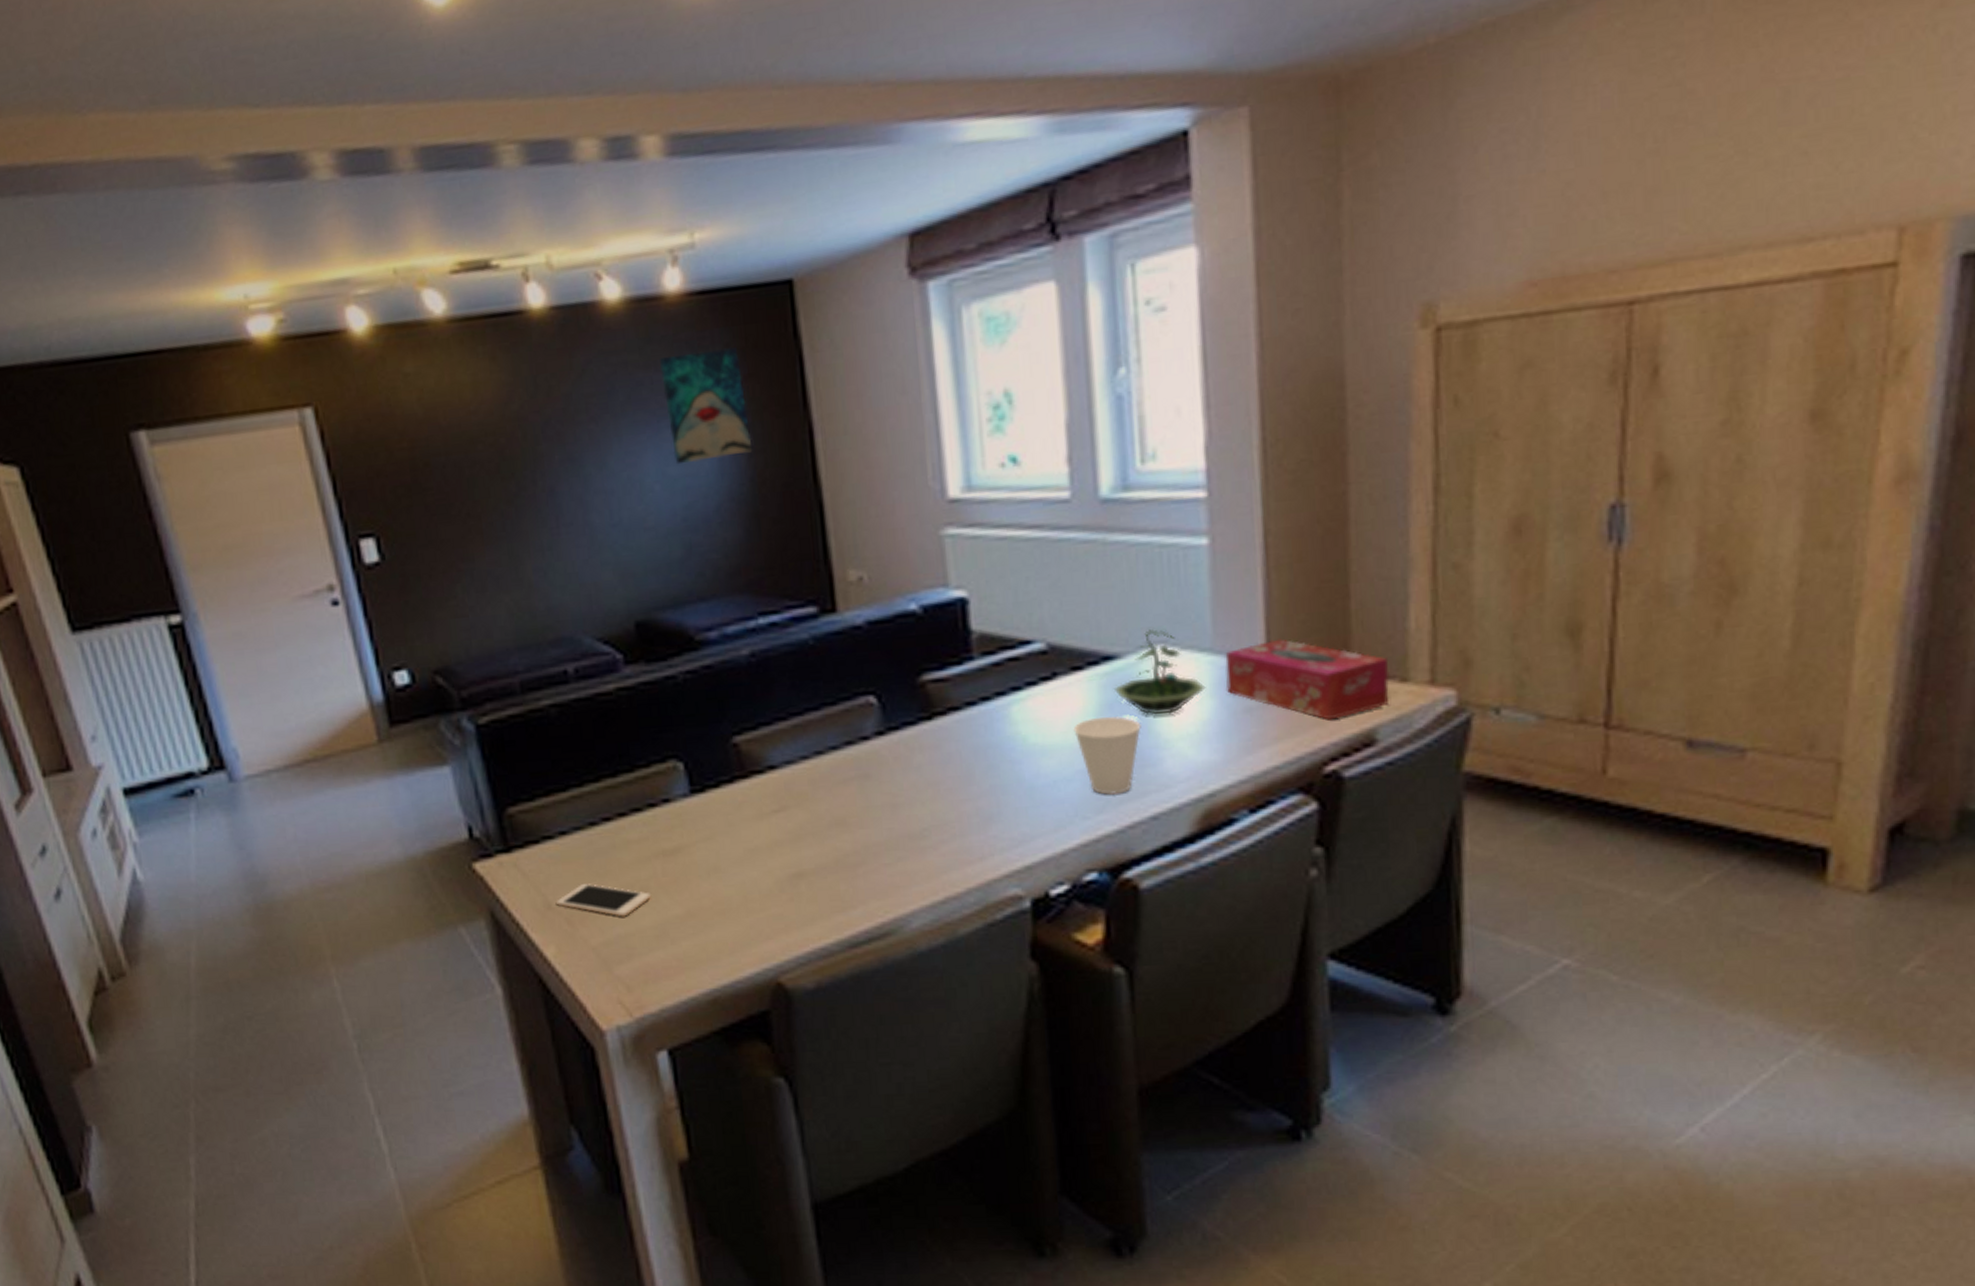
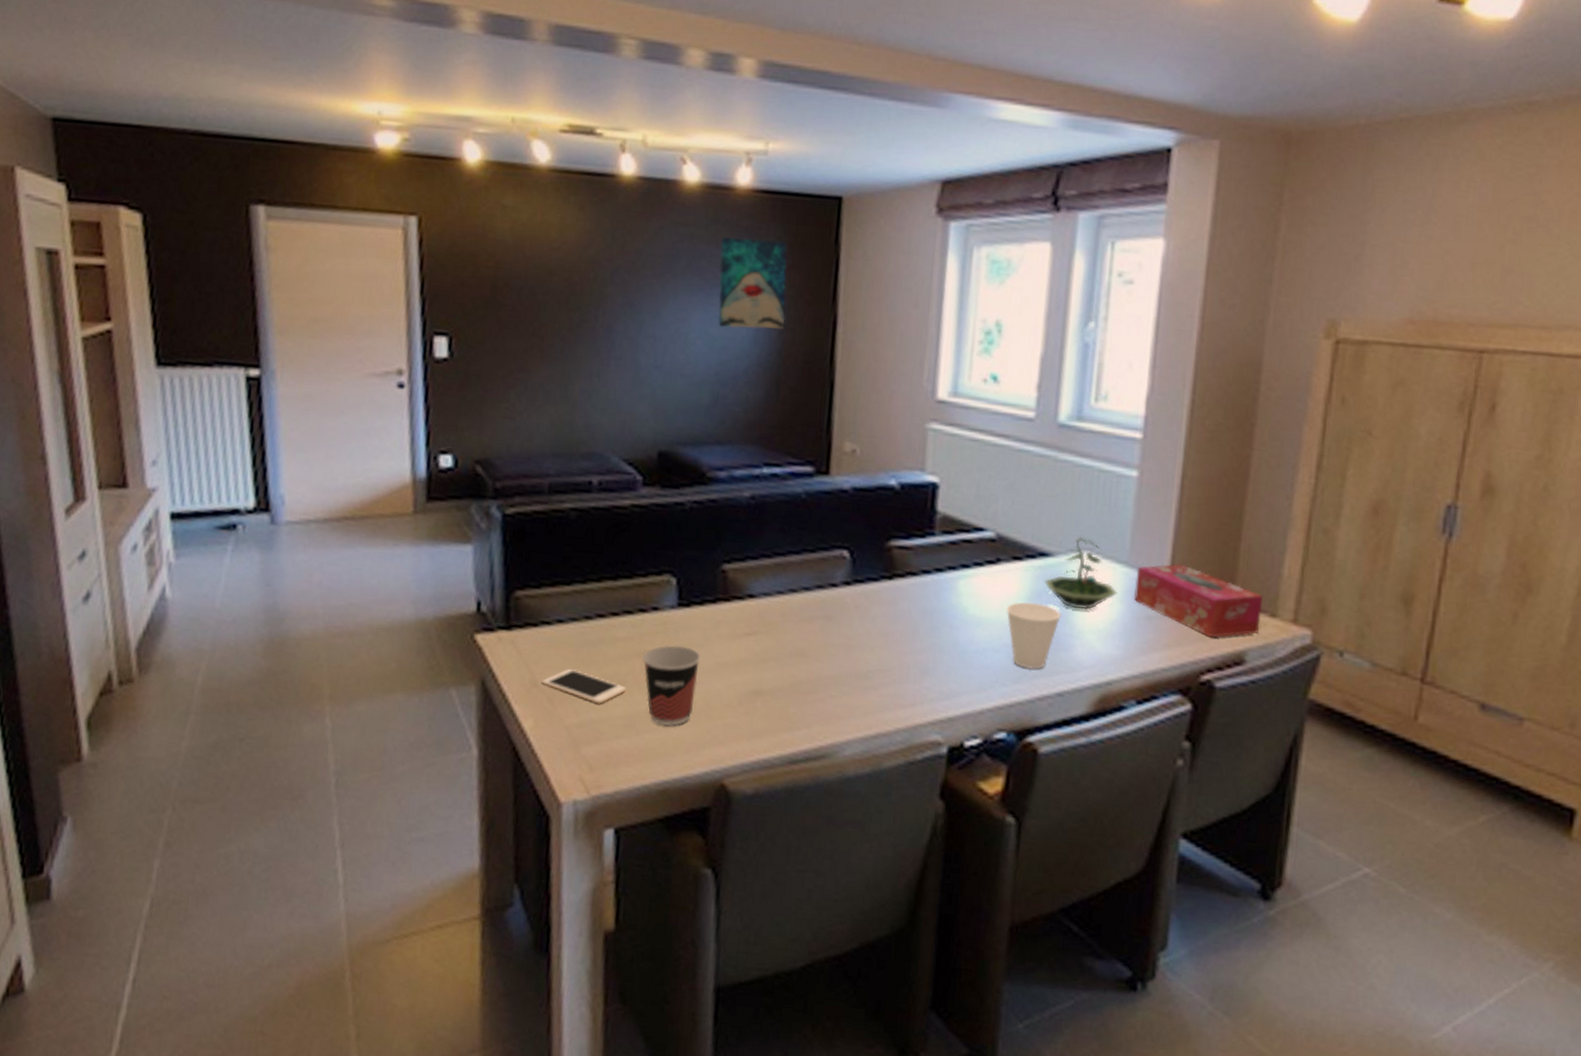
cup: none [662,836,729,929] -> present [642,645,701,726]

